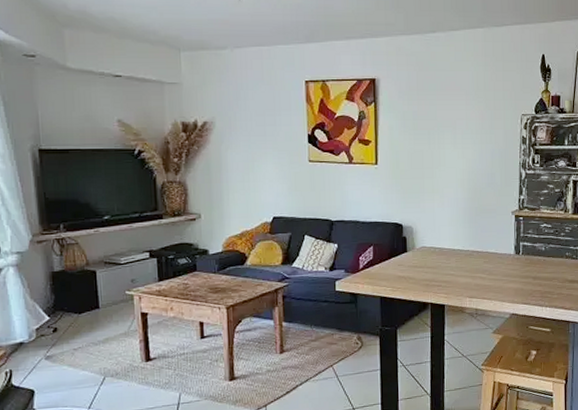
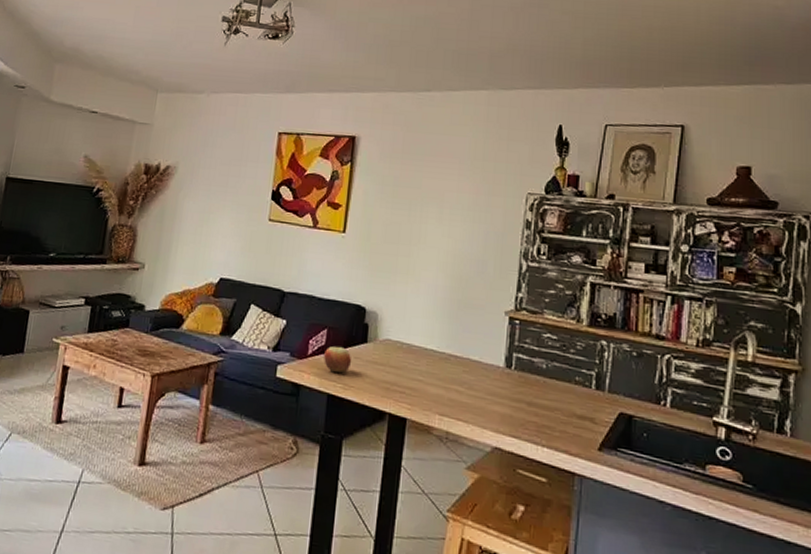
apple: none [373,258,397,279] -> present [324,345,352,373]

